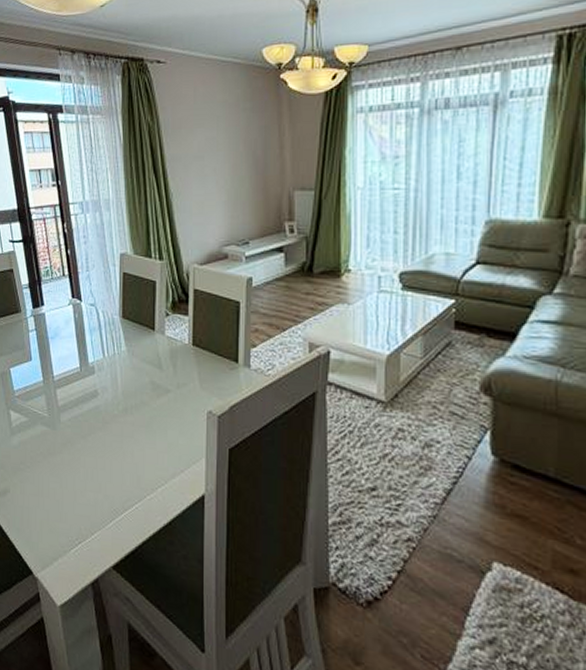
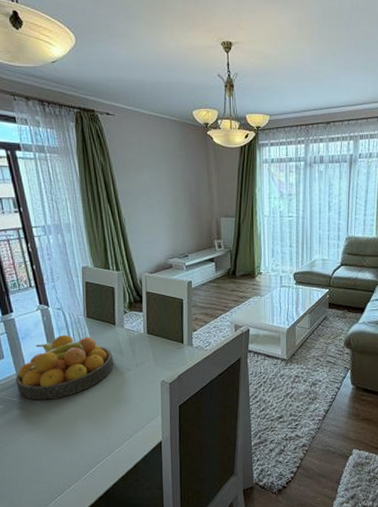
fruit bowl: none [42,337,151,418] -> present [16,334,114,400]

